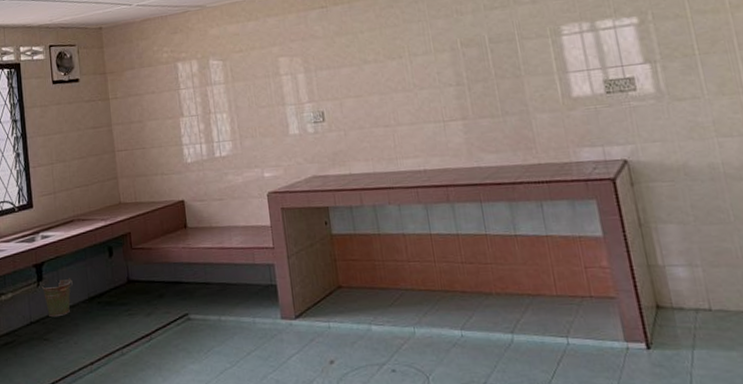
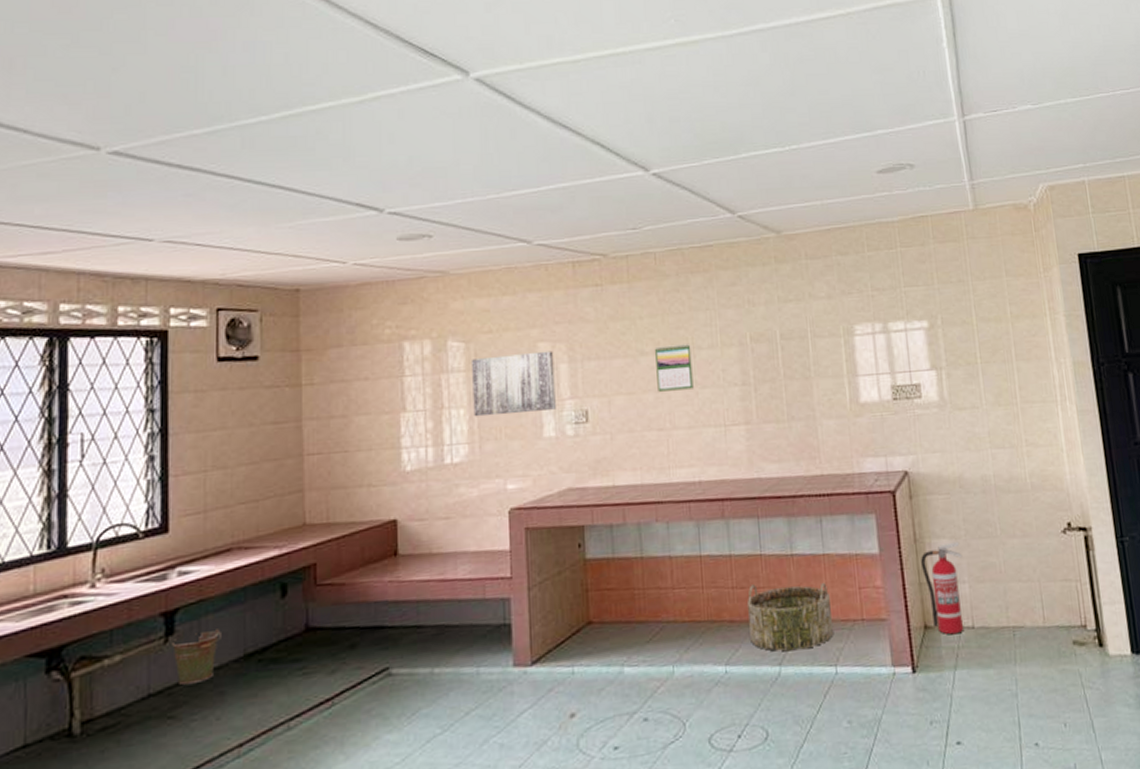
wall art: none [228,63,298,120] -> present [470,350,556,417]
calendar: none [376,52,413,94] -> present [655,344,694,392]
basket: none [477,260,563,321] -> present [747,582,834,651]
fire extinguisher: none [647,227,699,316] -> present [921,541,963,635]

